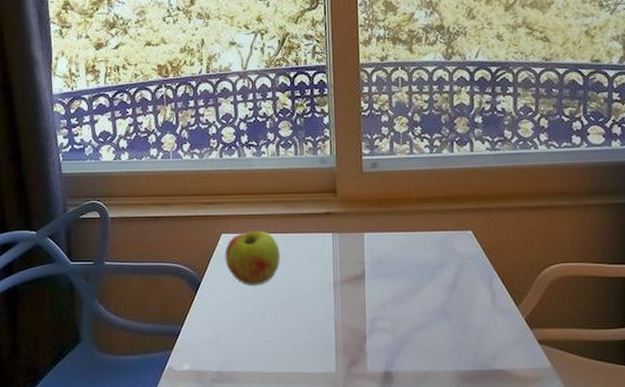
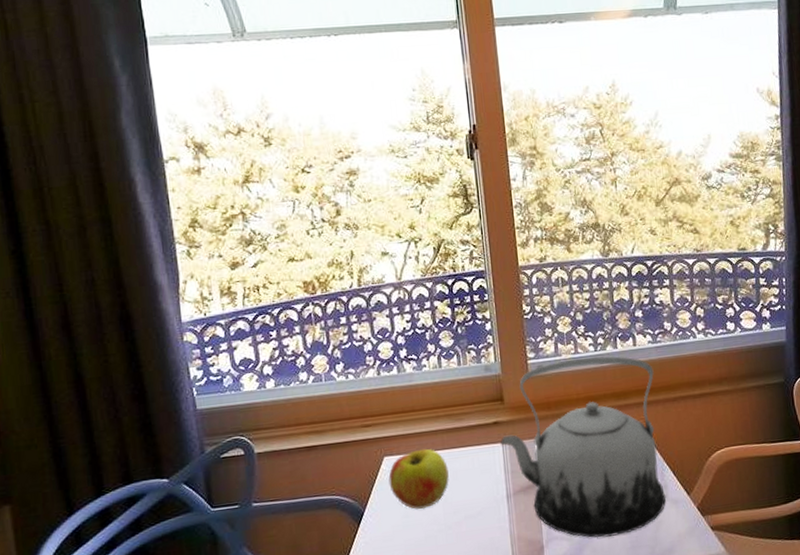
teapot: none [330,158,493,336] -> present [500,356,666,538]

